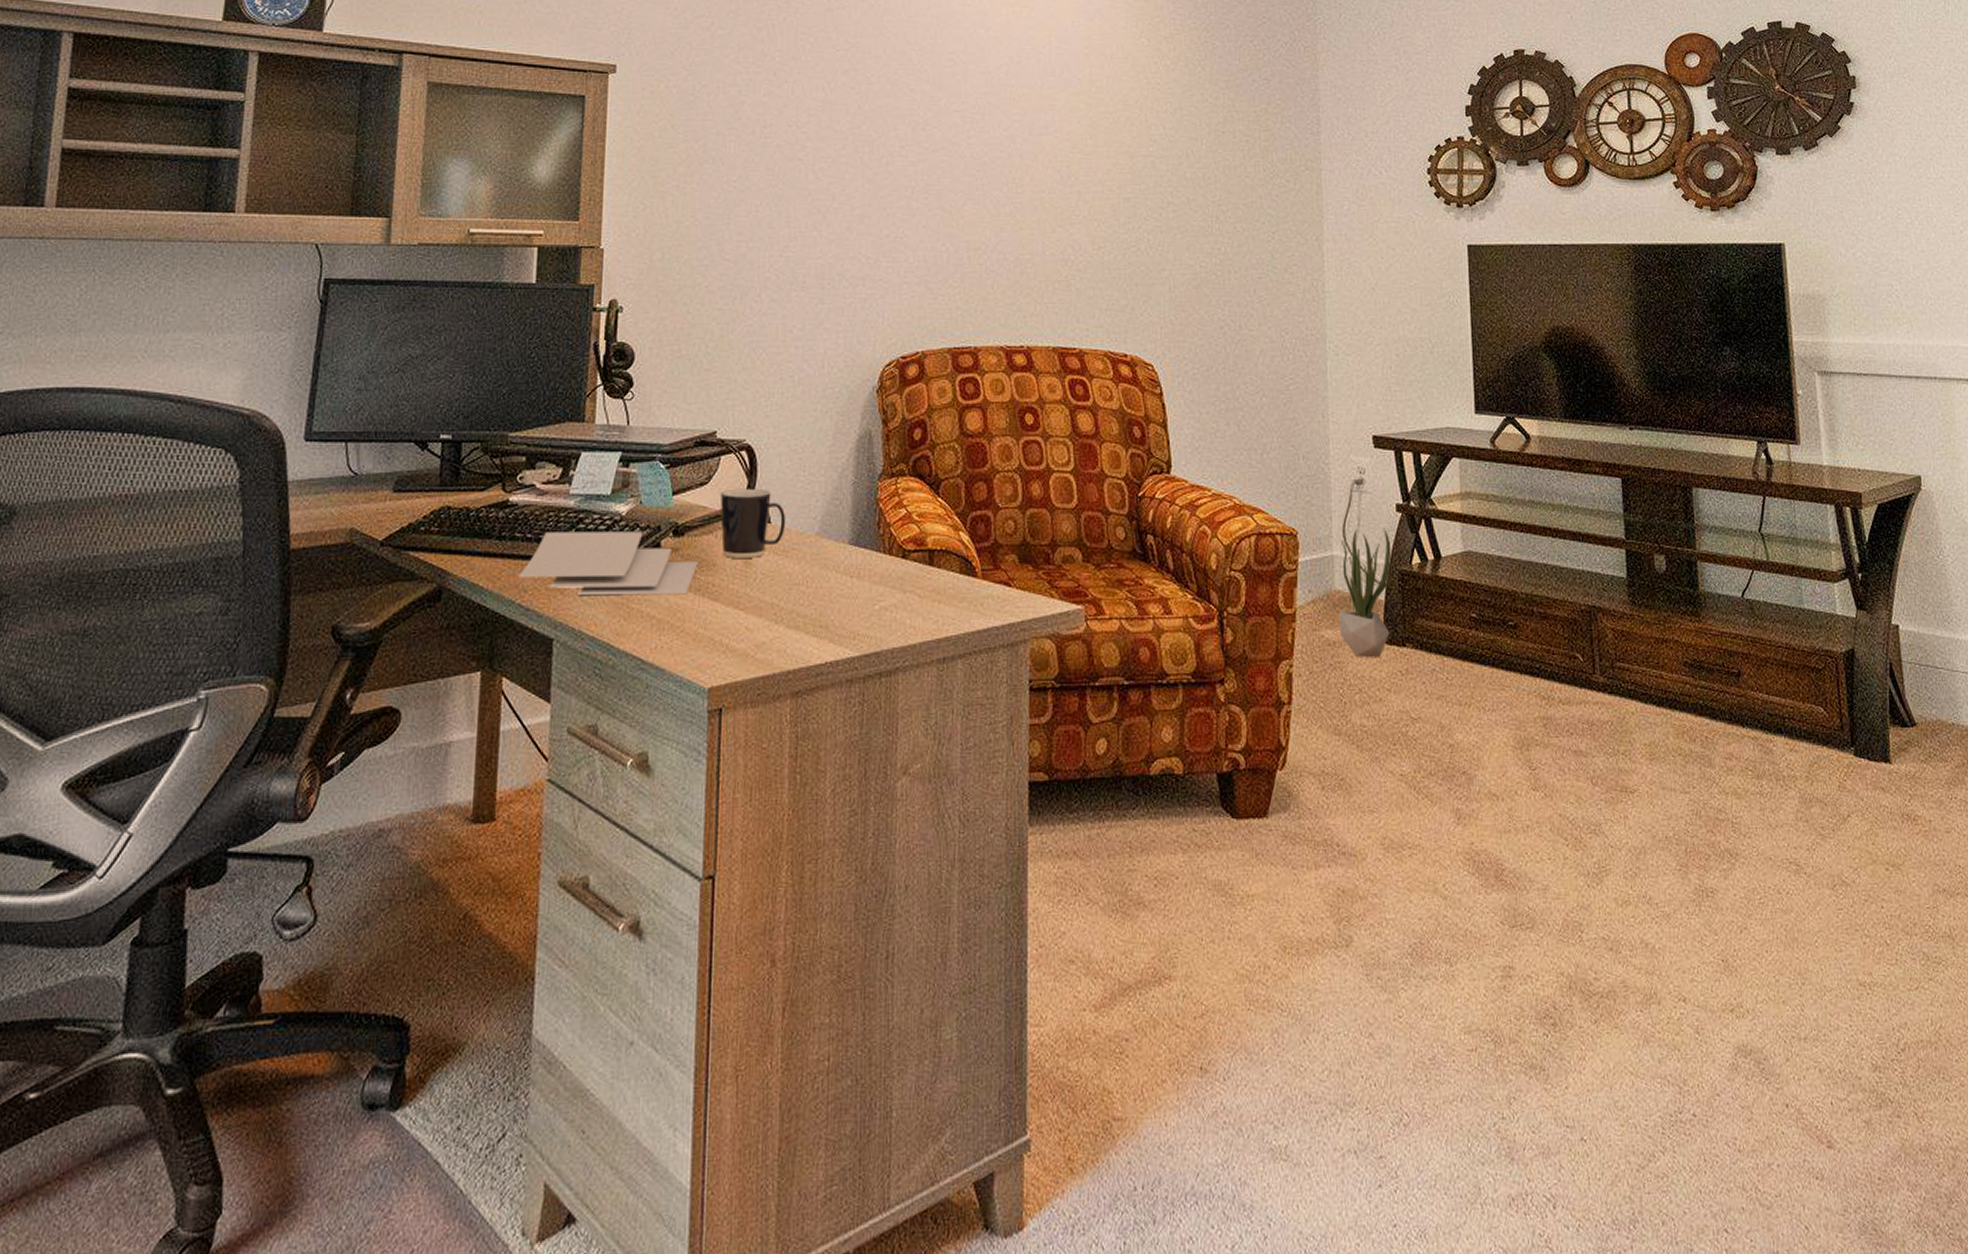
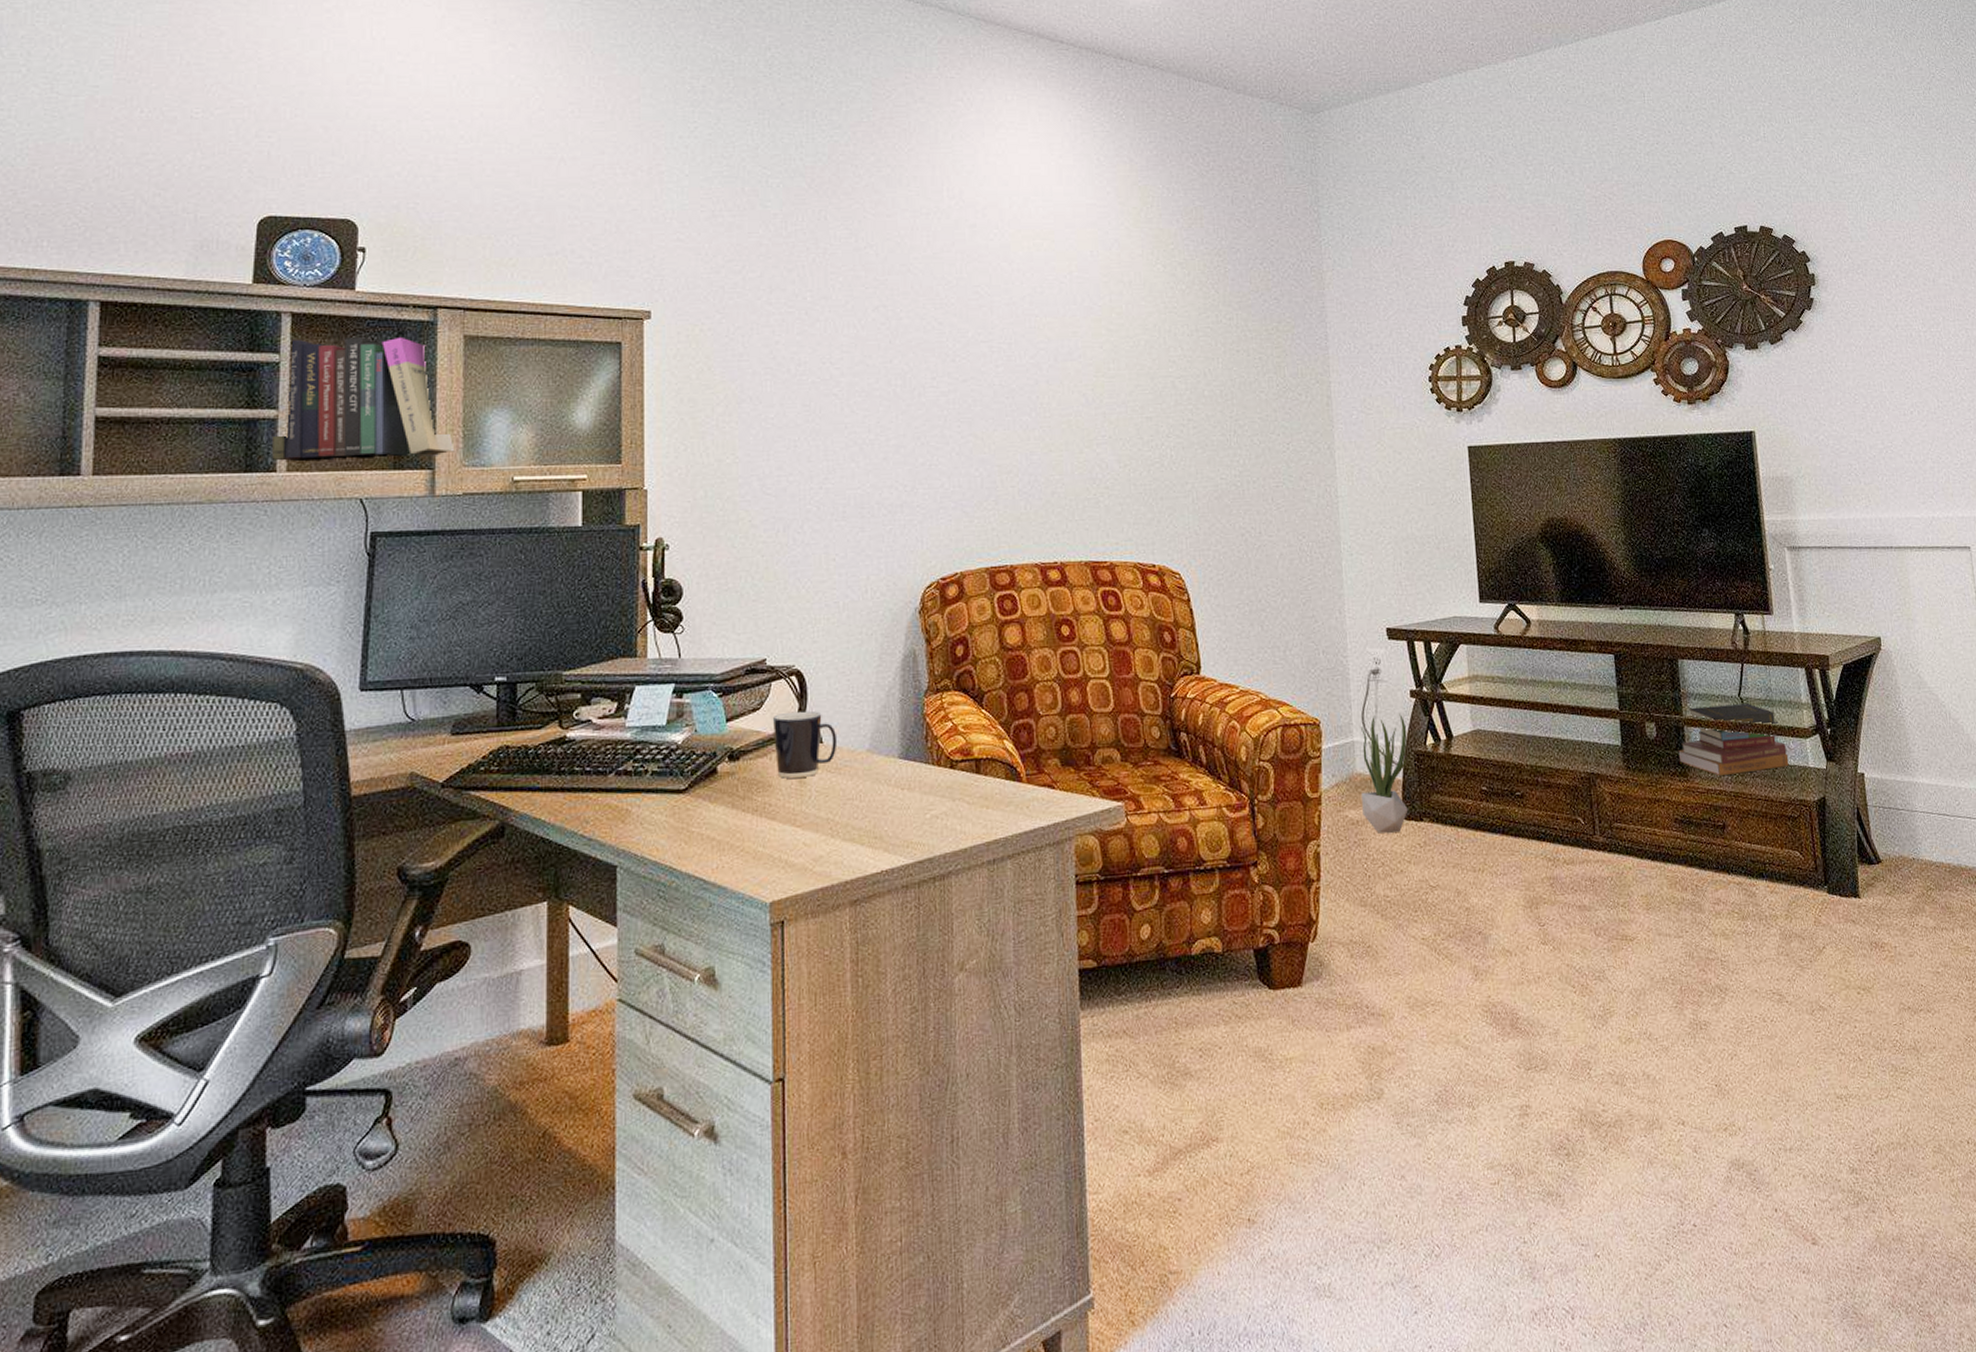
books: none [231,78,413,205] -> present [272,336,455,462]
papers: present [517,531,698,596] -> none [578,758,754,824]
books: none [1690,540,1814,619] -> present [1678,703,1789,777]

